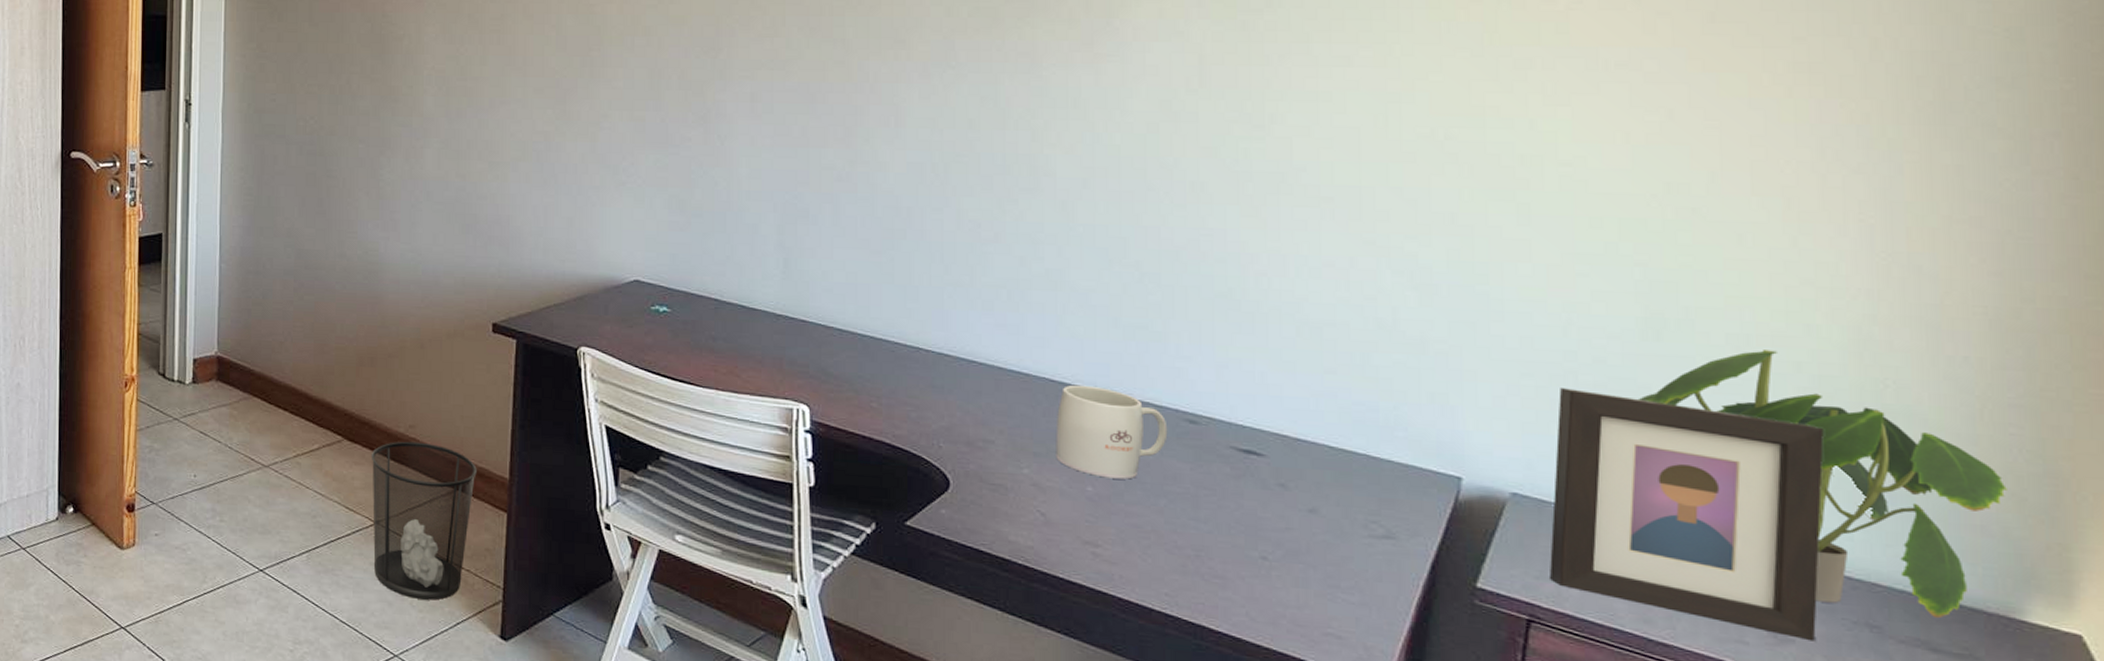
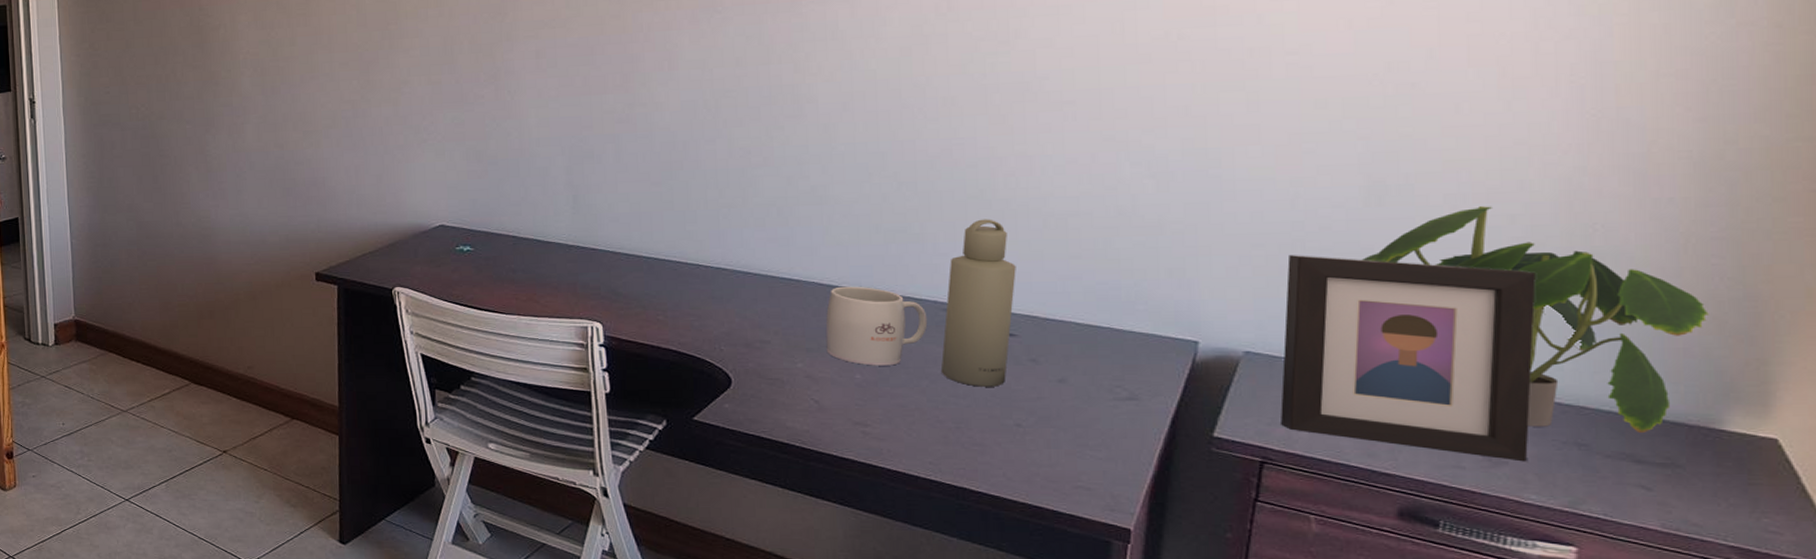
waste bin: present [371,441,477,601] -> none [215,380,310,515]
bottle: none [1180,321,1266,512] -> present [940,219,1016,387]

